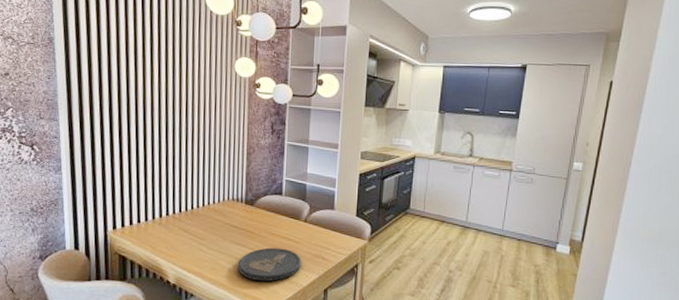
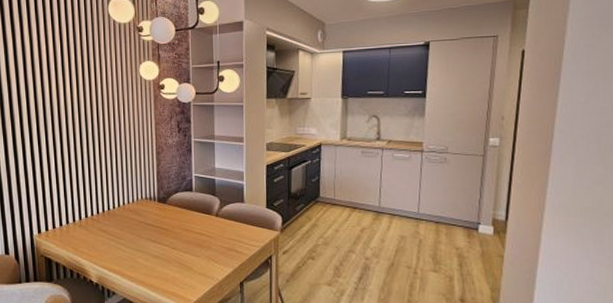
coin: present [237,247,301,282] -> none [154,243,216,278]

